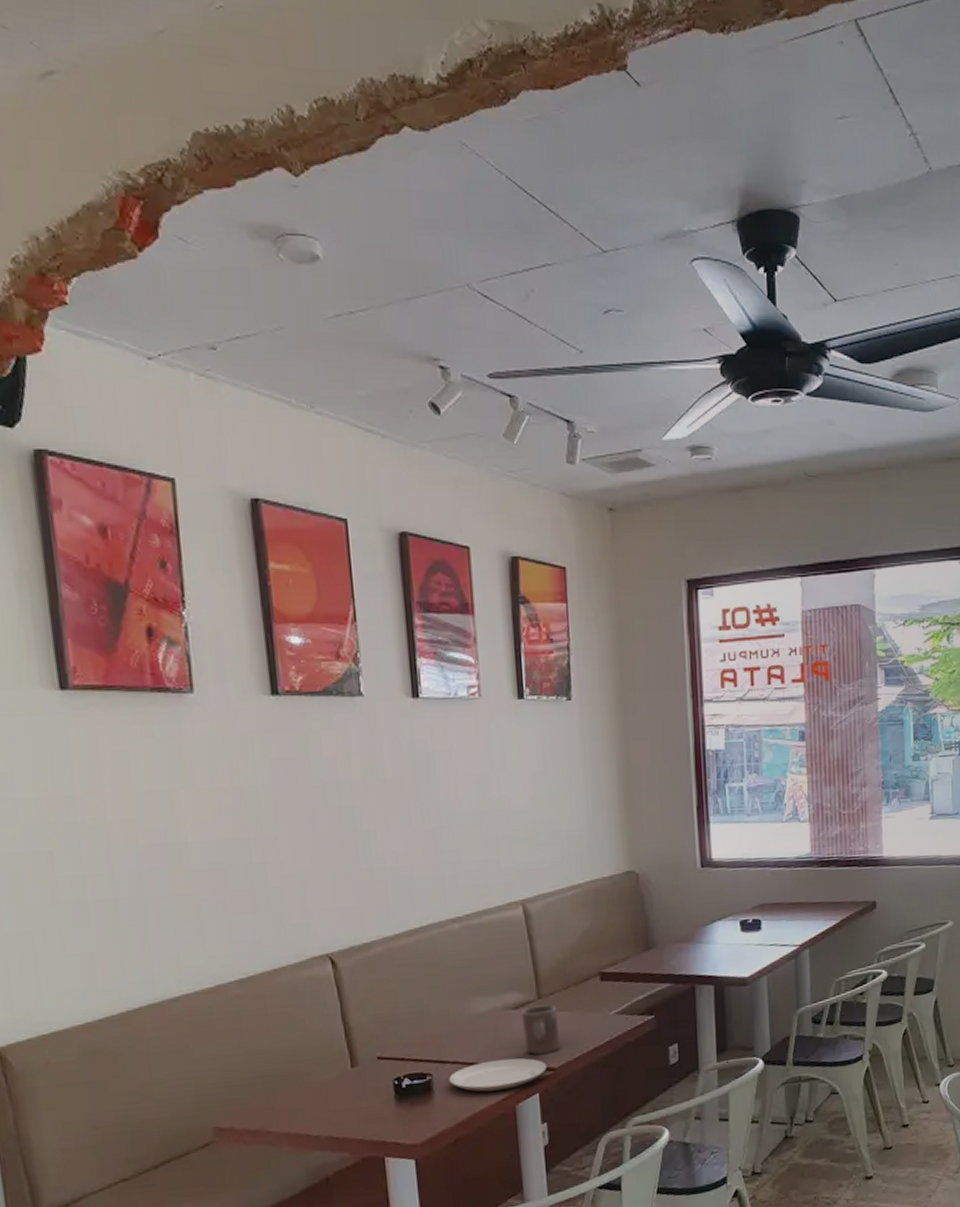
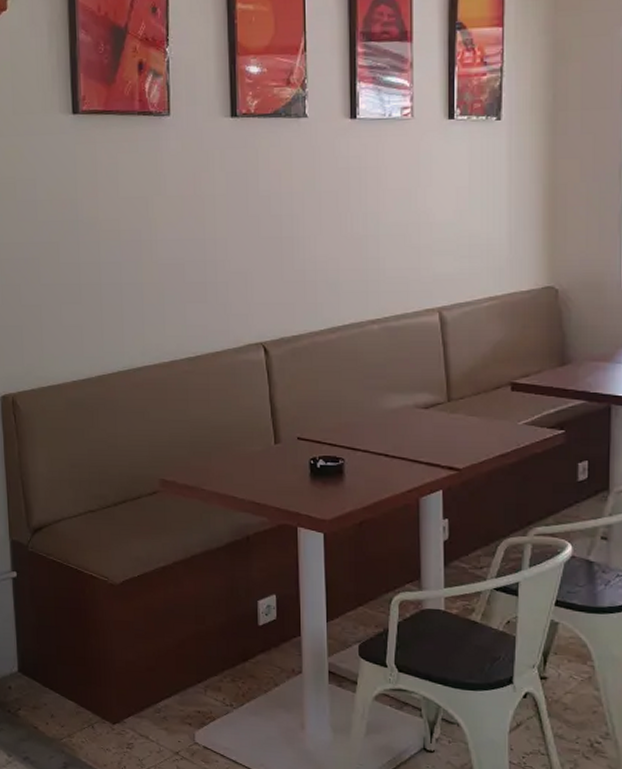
plate: present [449,1058,547,1092] -> none [359,453,452,482]
cup: present [522,1004,561,1055] -> none [430,408,467,455]

